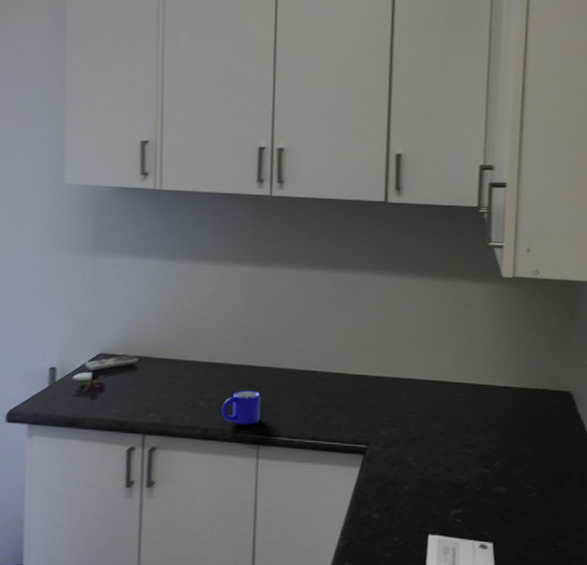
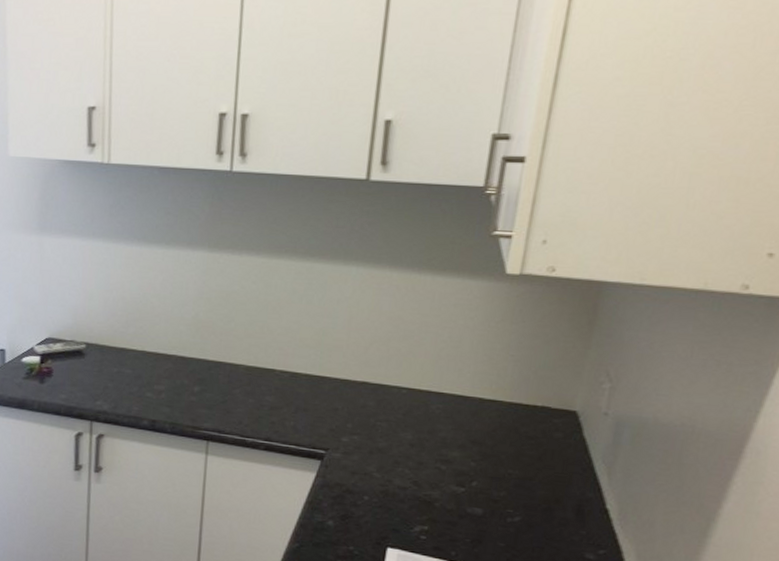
mug: present [221,390,261,425] -> none [170,384,212,421]

